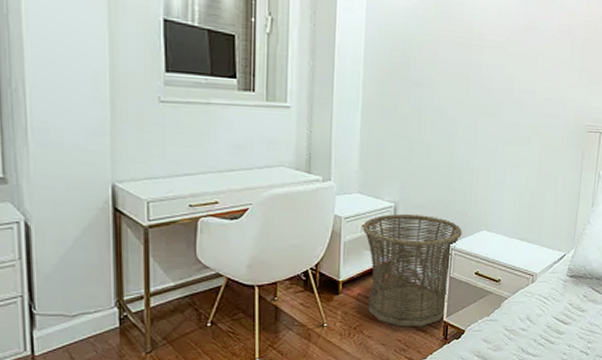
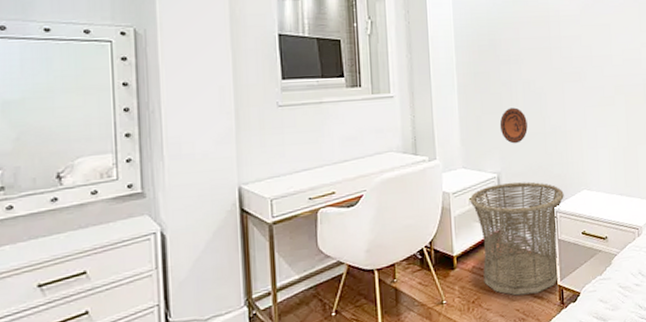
decorative plate: none [403,135,433,174] -> present [499,107,528,144]

